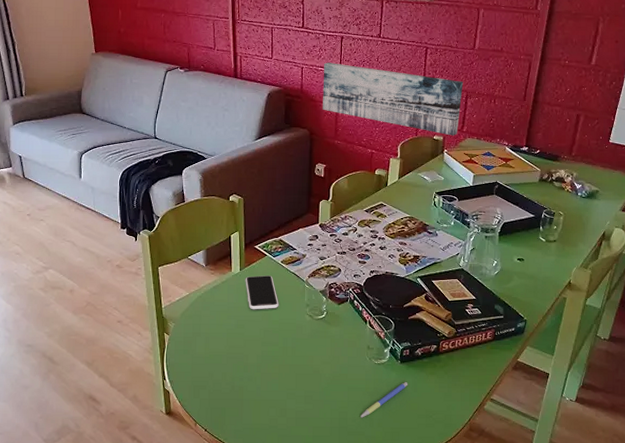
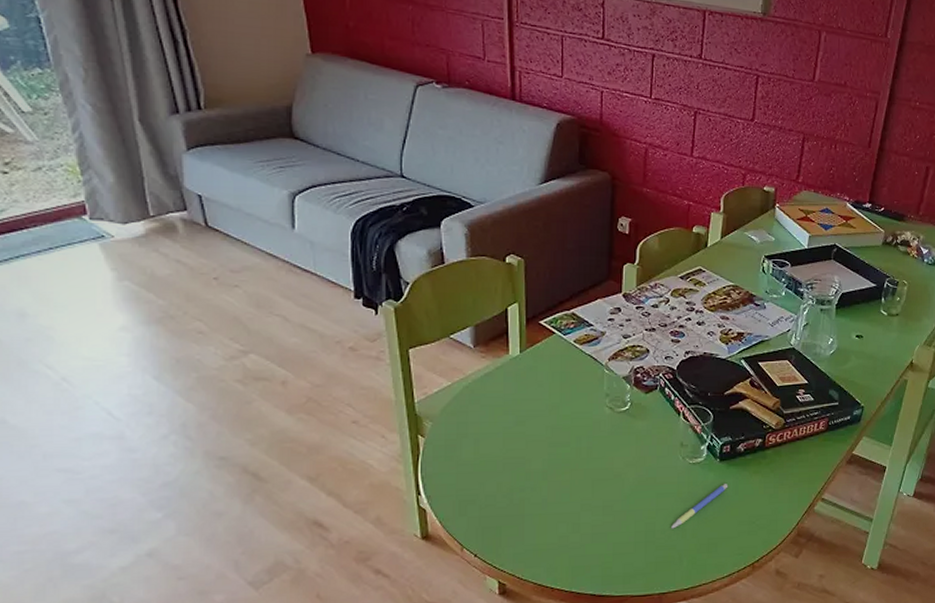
smartphone: present [245,275,279,310] -> none [526,359,571,403]
wall art: present [323,62,463,136] -> none [628,86,800,187]

